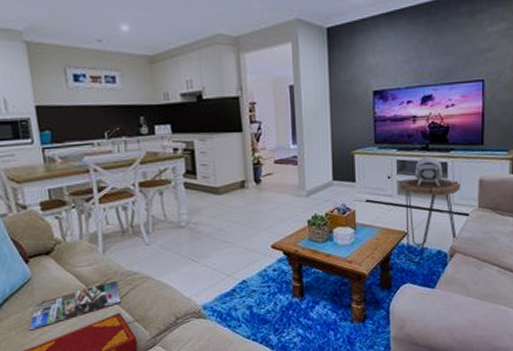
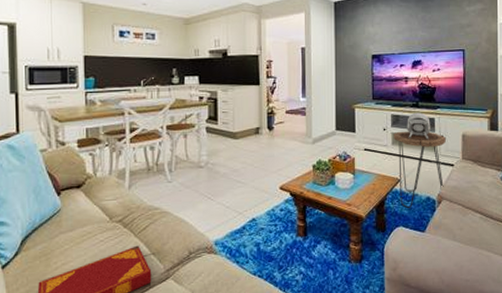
magazine: present [29,280,121,331] -> none [53,214,140,260]

